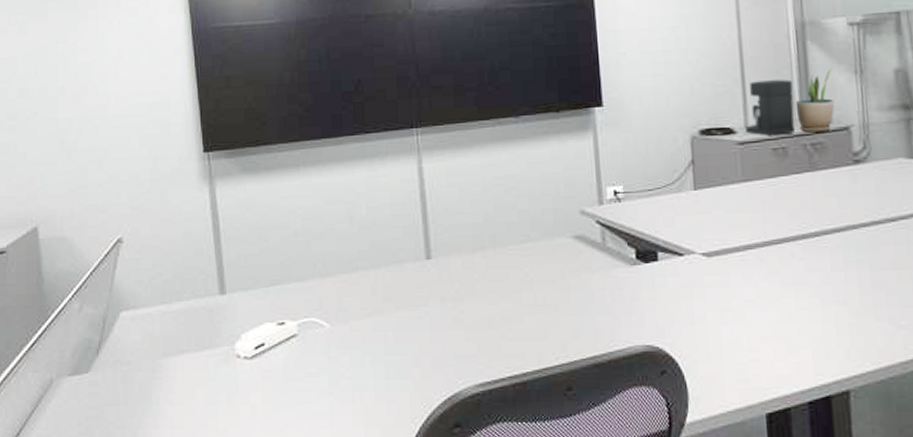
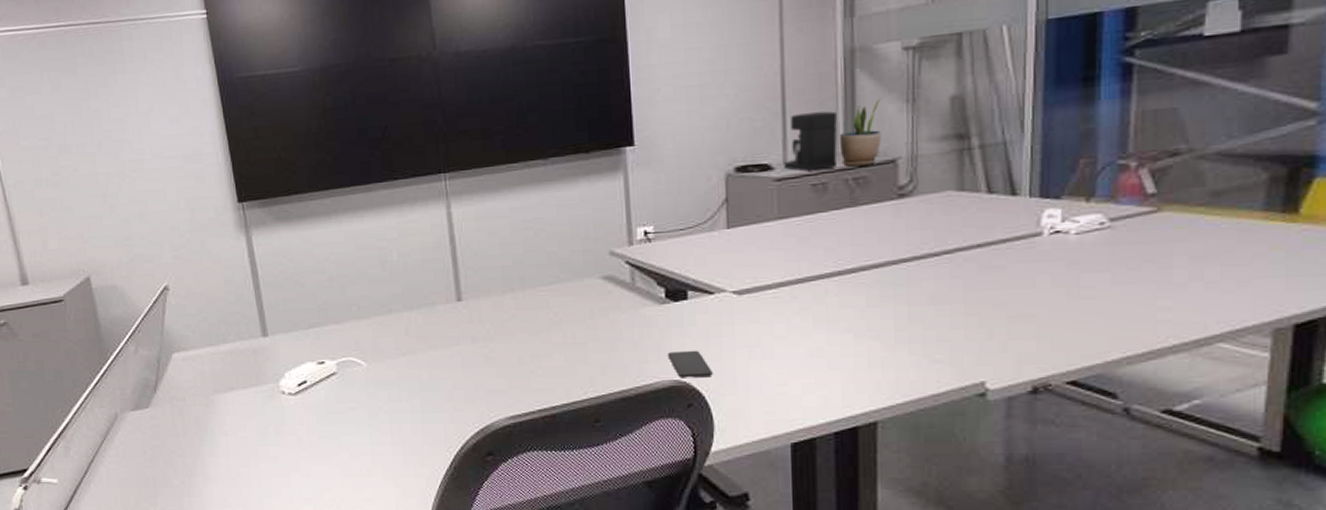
smartphone: none [640,314,685,343] -> present [668,350,713,378]

